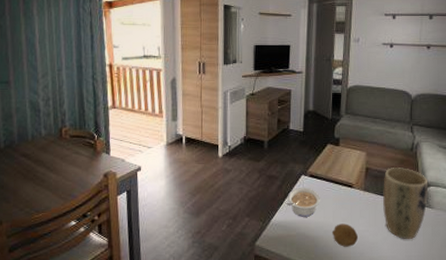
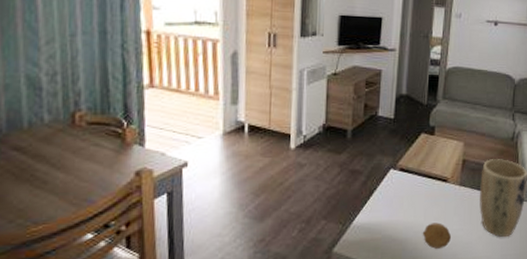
legume: present [286,188,321,217] -> none [371,183,412,217]

